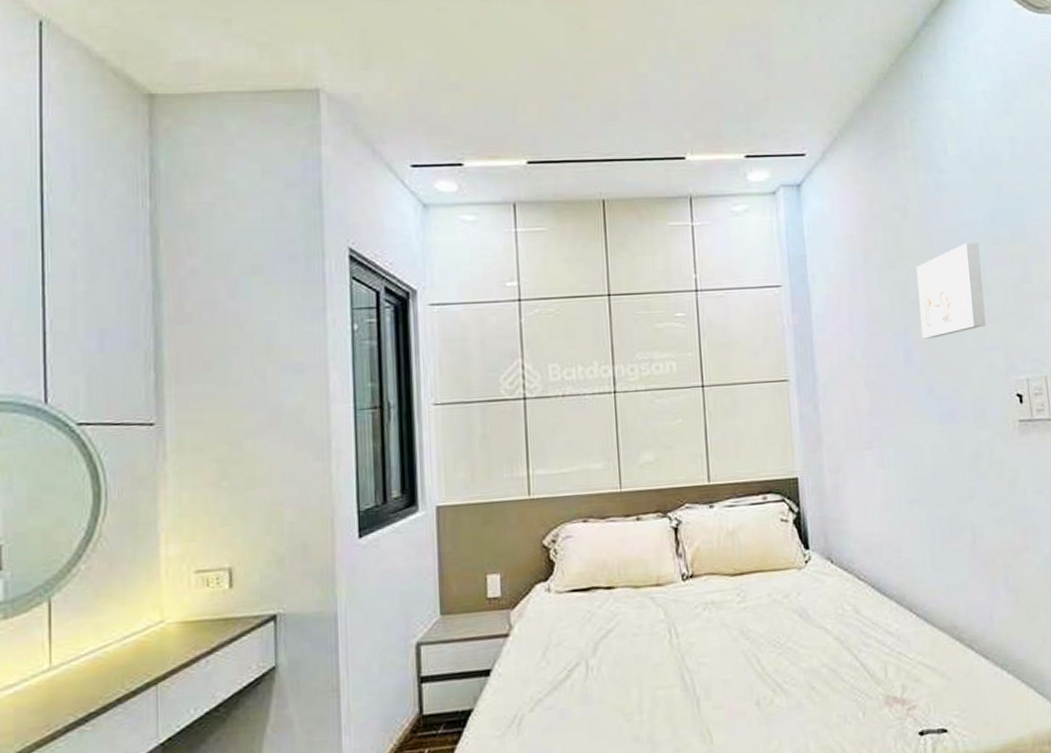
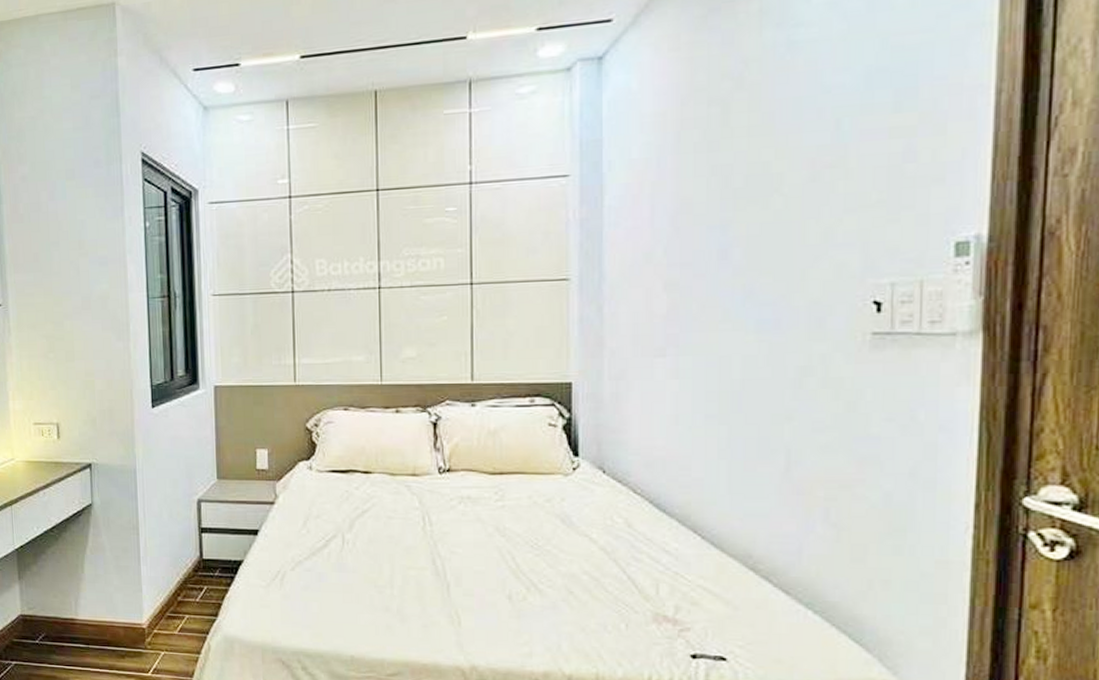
wall art: present [916,243,986,339] -> none [746,113,842,234]

